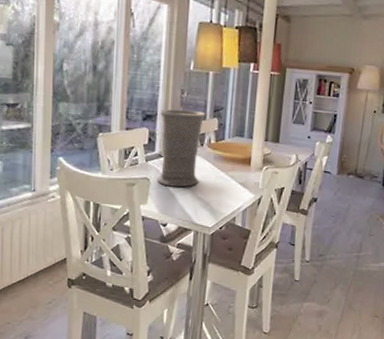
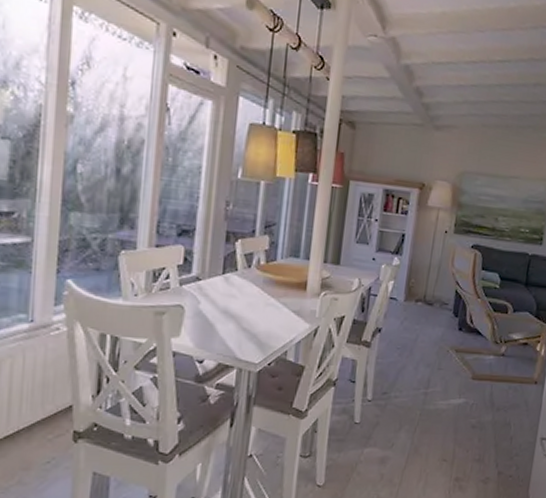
vase: present [156,109,206,188] -> none [192,223,255,317]

